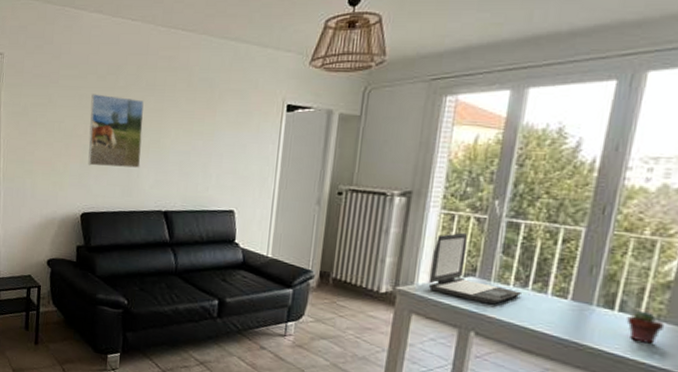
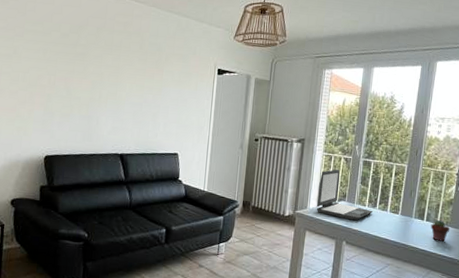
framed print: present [88,94,144,168] -> none [51,49,103,116]

